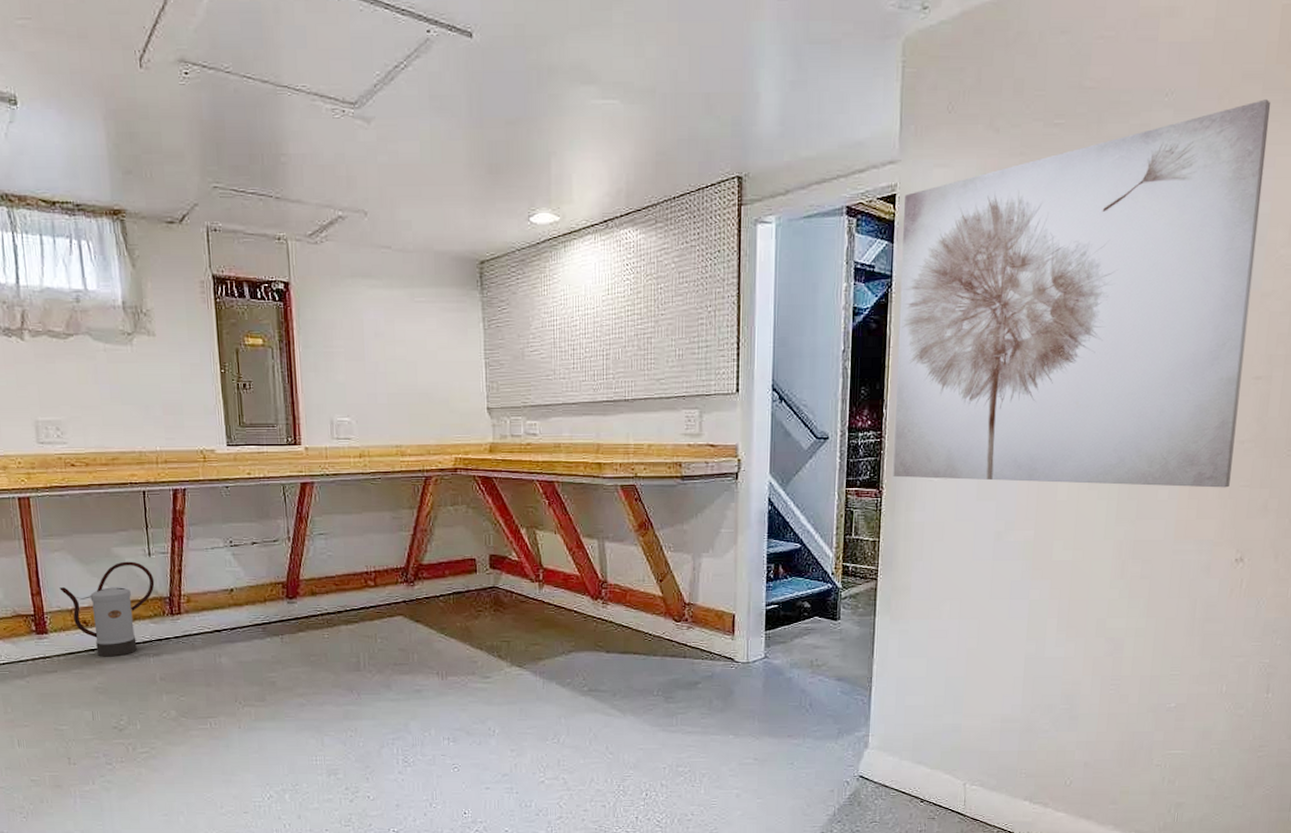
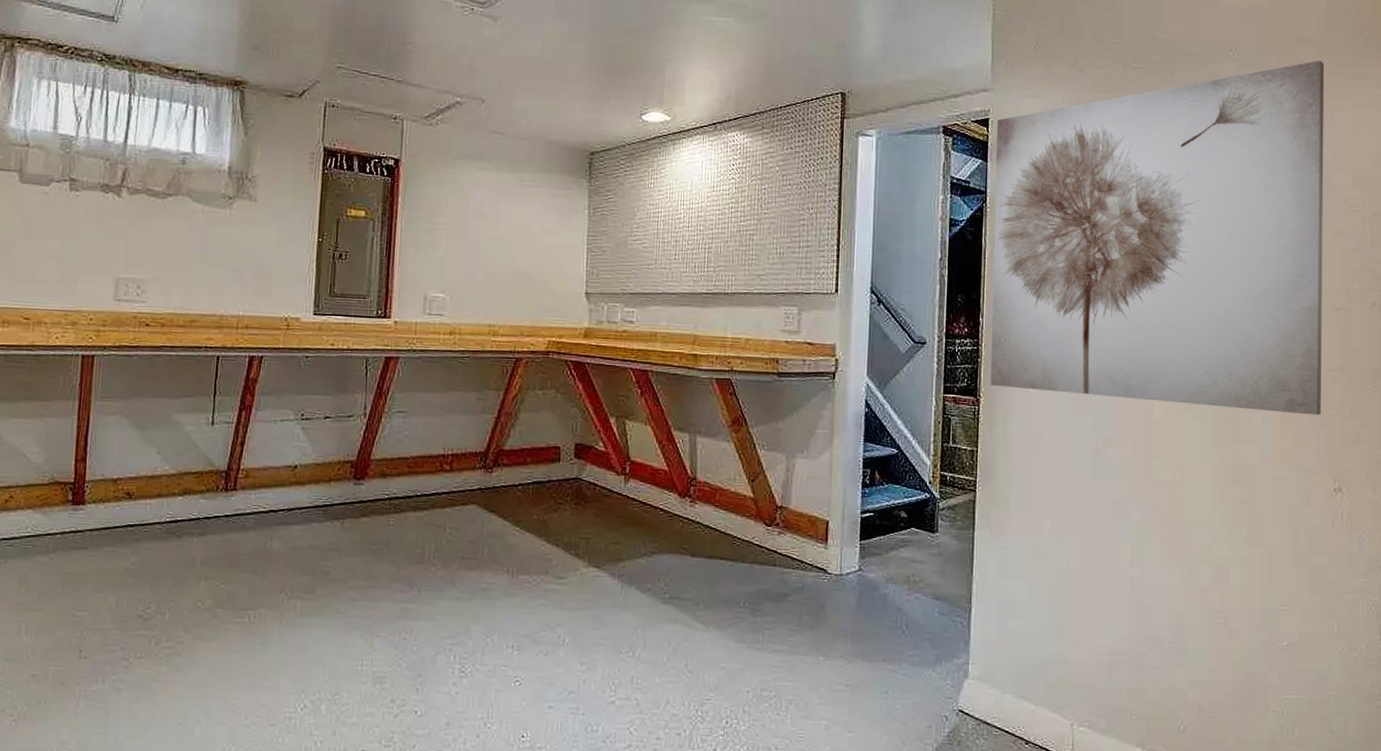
watering can: present [60,561,155,657] -> none [108,429,213,535]

